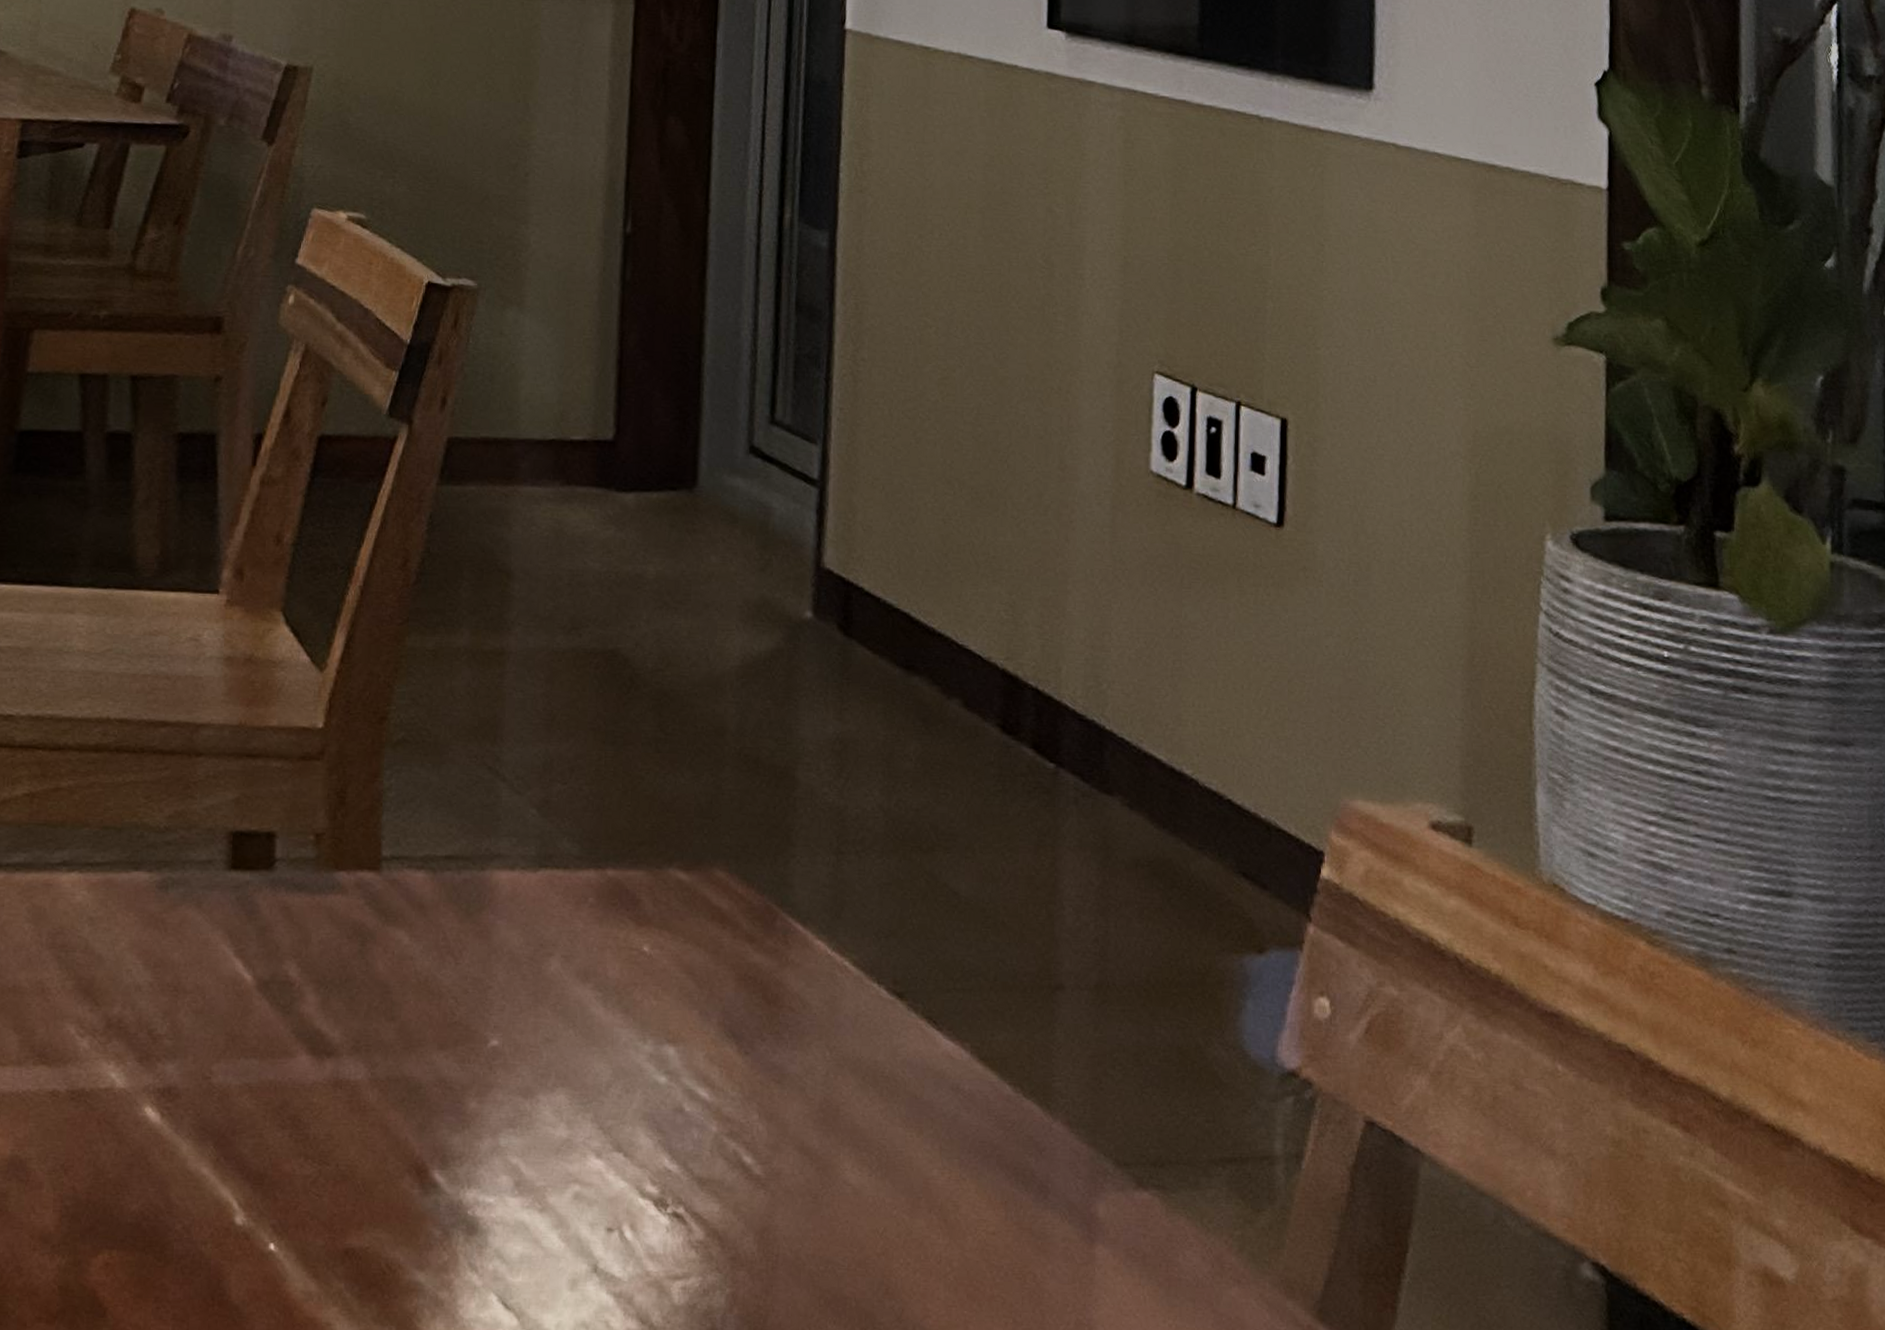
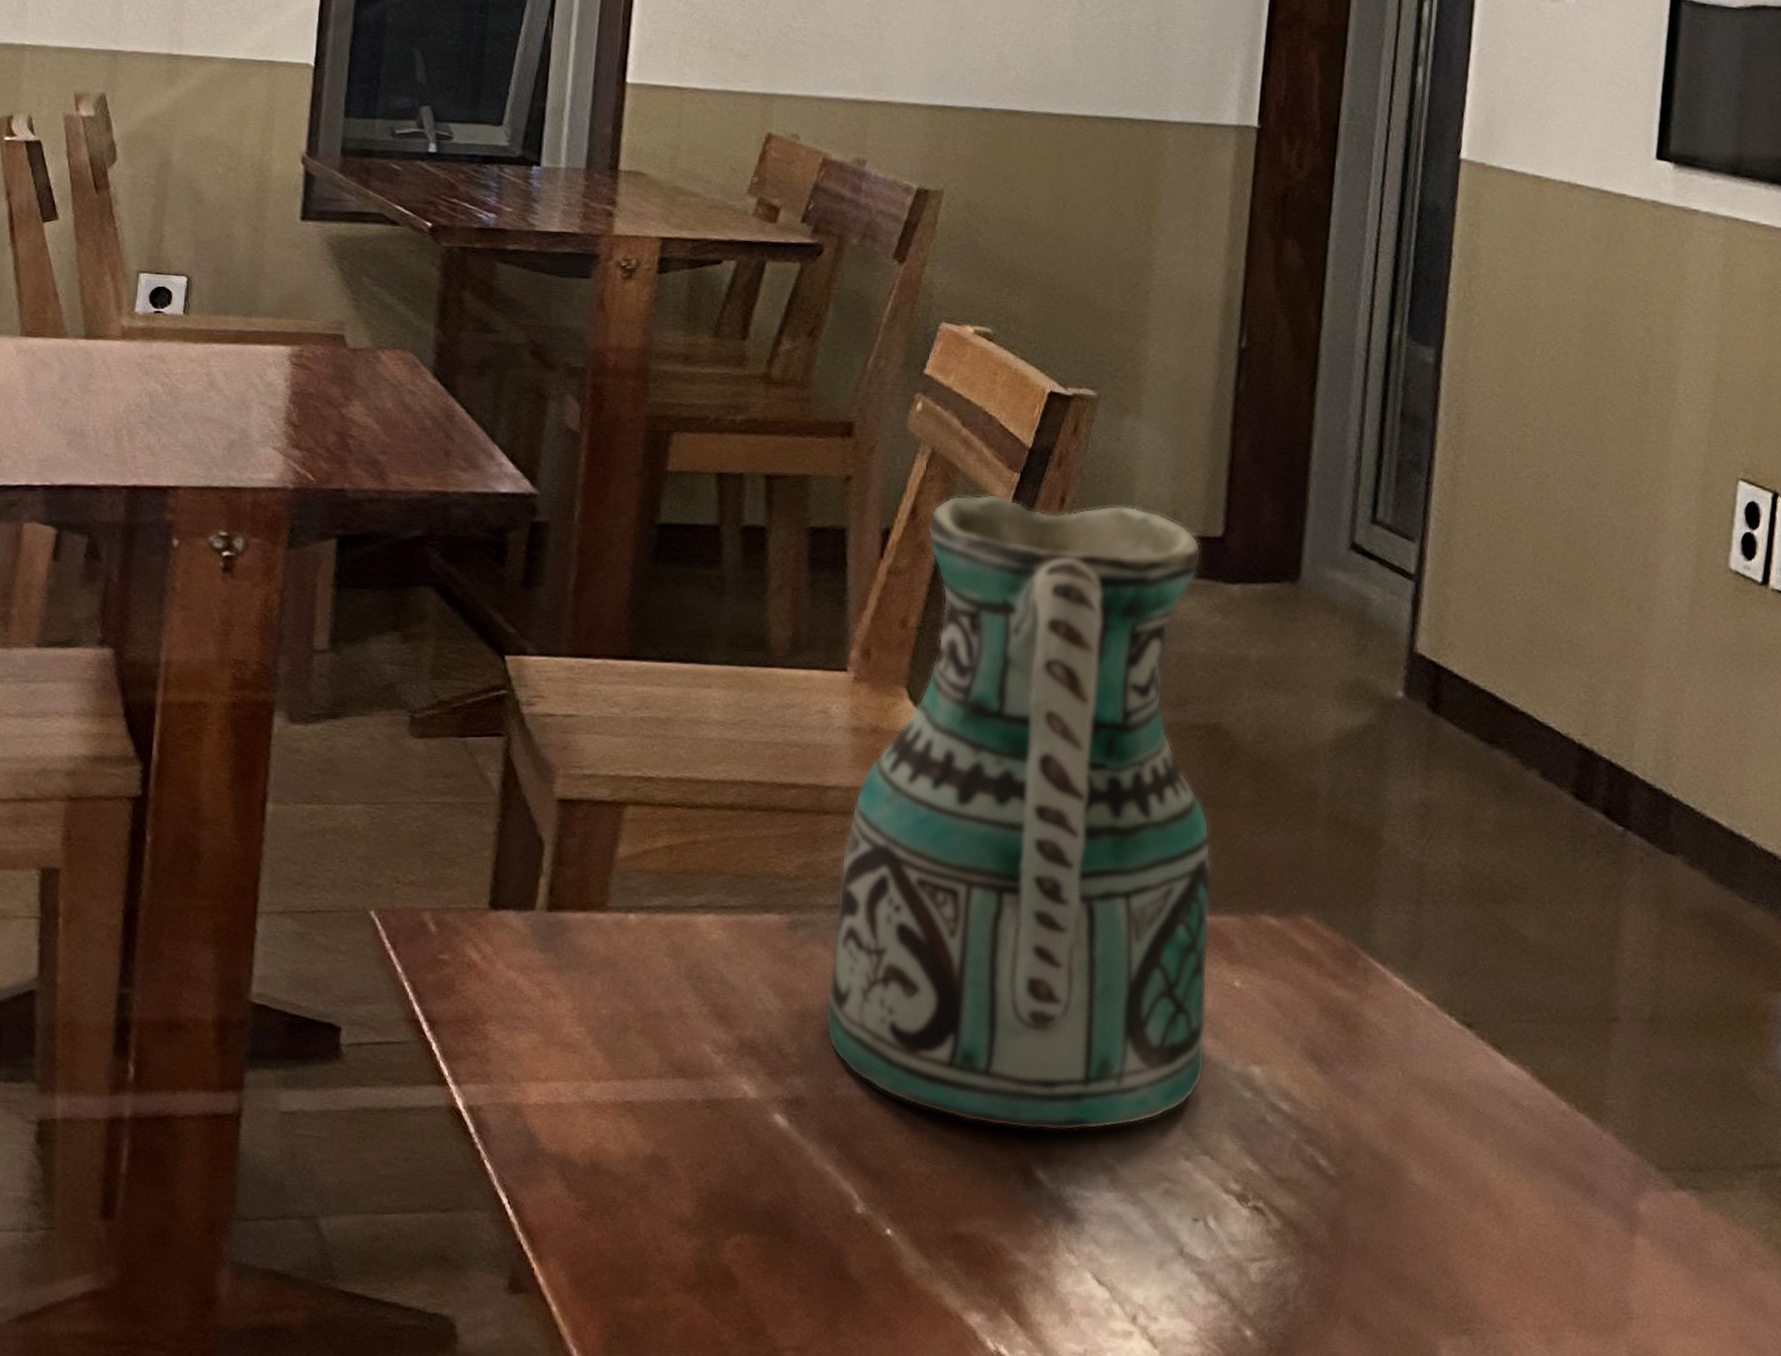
ceramic pitcher: none [199,394,615,1125] -> present [824,494,1212,1131]

